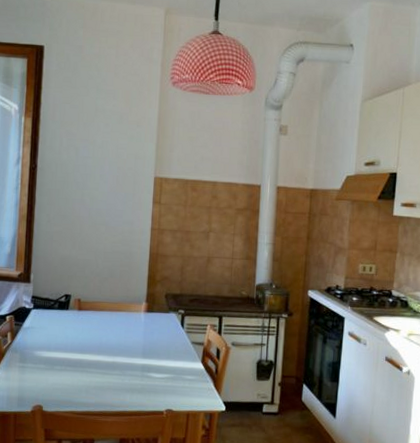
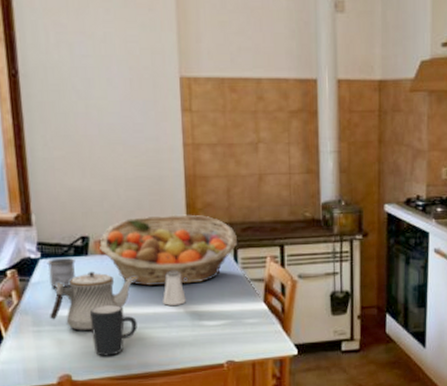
teapot: none [33,322,103,371] -> present [50,271,137,331]
mug: none [36,309,58,334] -> present [47,257,75,288]
mug: none [63,351,99,394] -> present [89,305,137,356]
fruit basket: none [78,283,185,341] -> present [99,214,237,286]
saltshaker: none [121,329,139,358] -> present [163,271,186,306]

